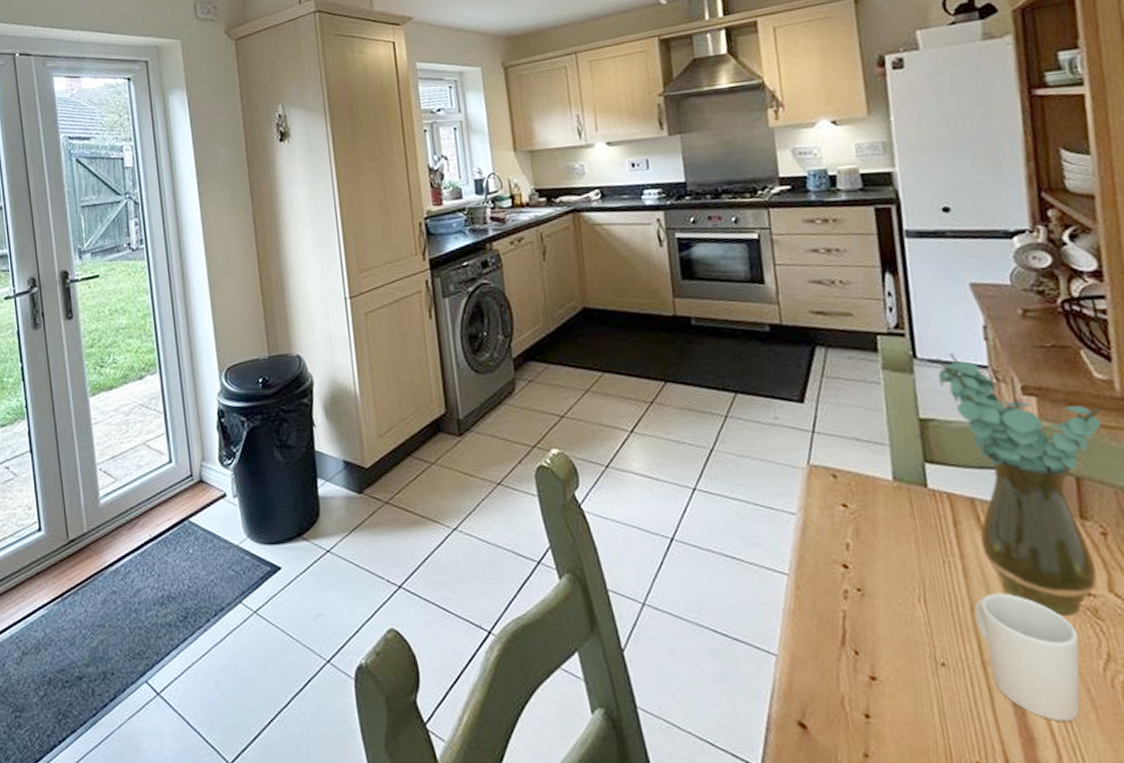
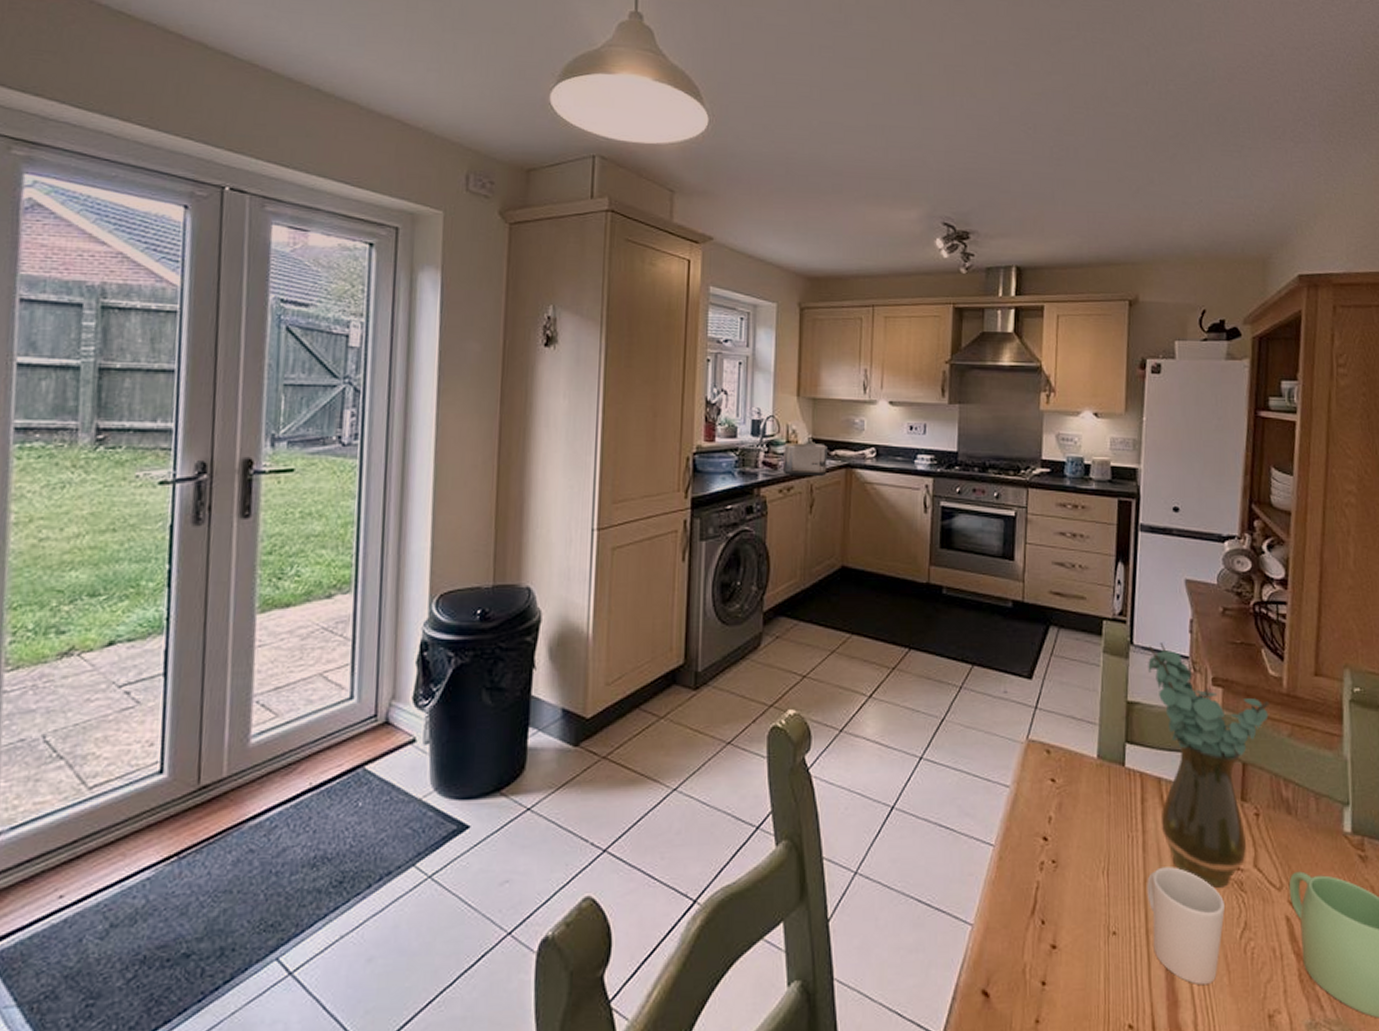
toaster: none [508,193,555,227] -> present [782,443,830,477]

